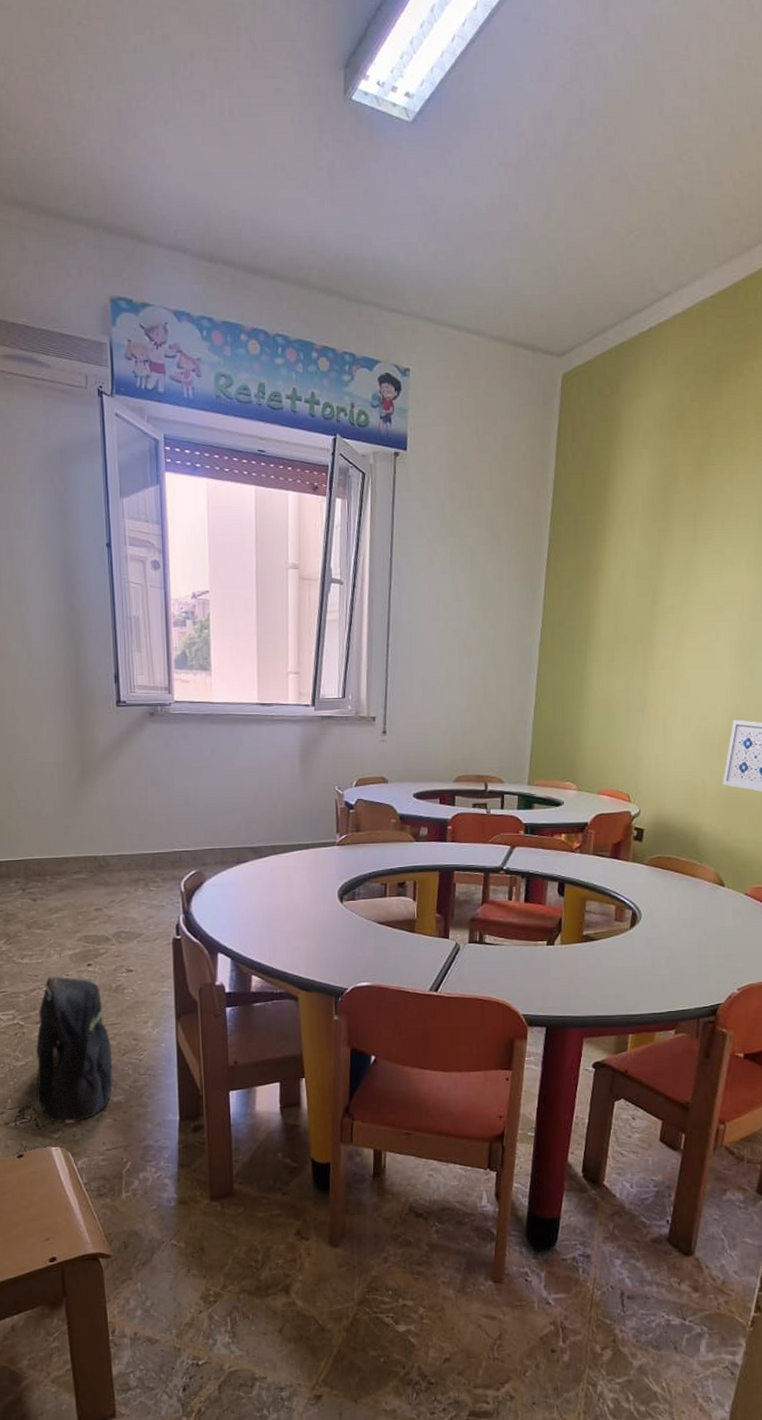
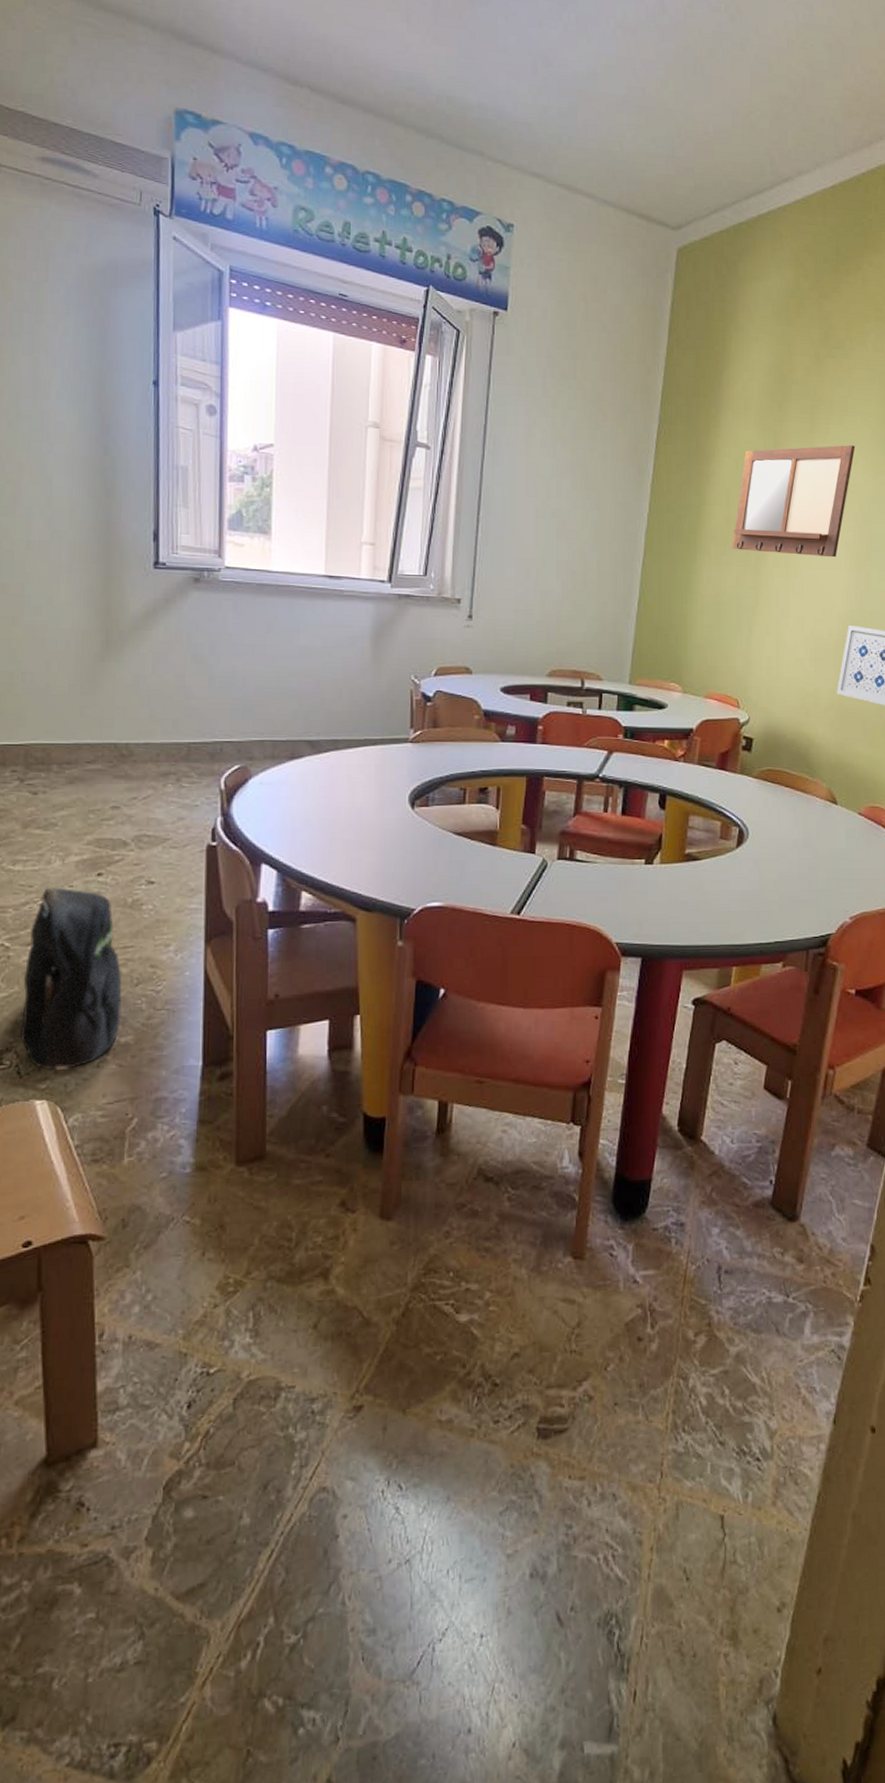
writing board: none [620,548,738,657] -> present [732,445,856,558]

